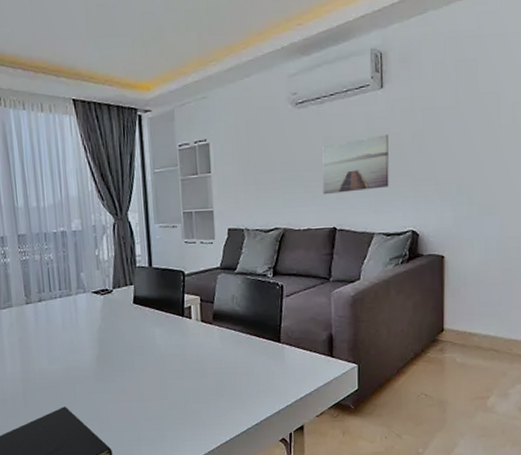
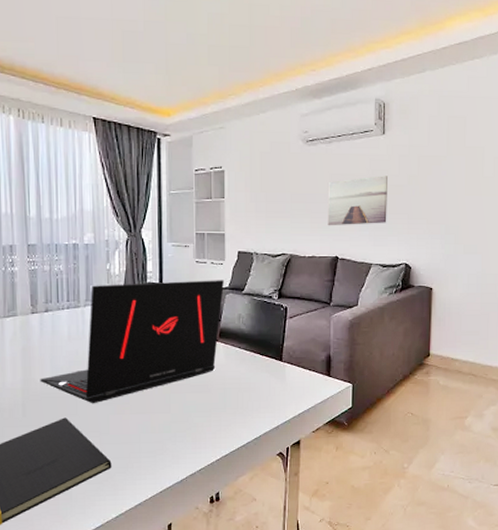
laptop: none [38,260,215,393] -> present [40,280,224,404]

